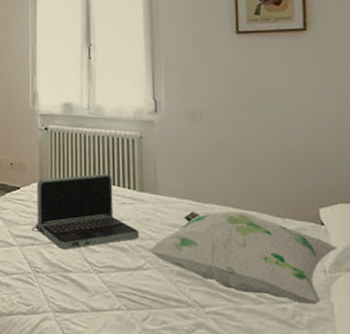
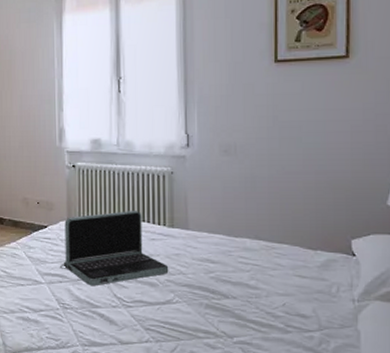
decorative pillow: present [148,211,338,305] -> none [177,244,368,333]

